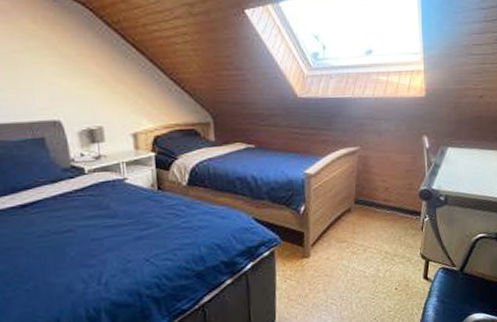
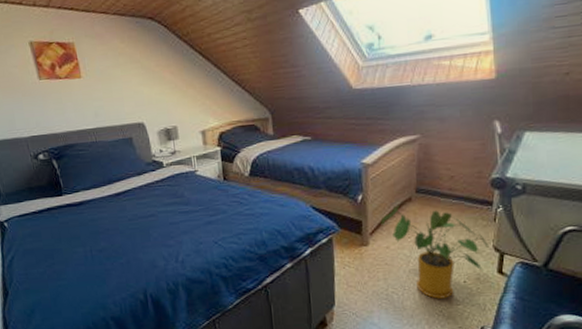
house plant: none [321,216,416,307] -> present [380,205,488,299]

